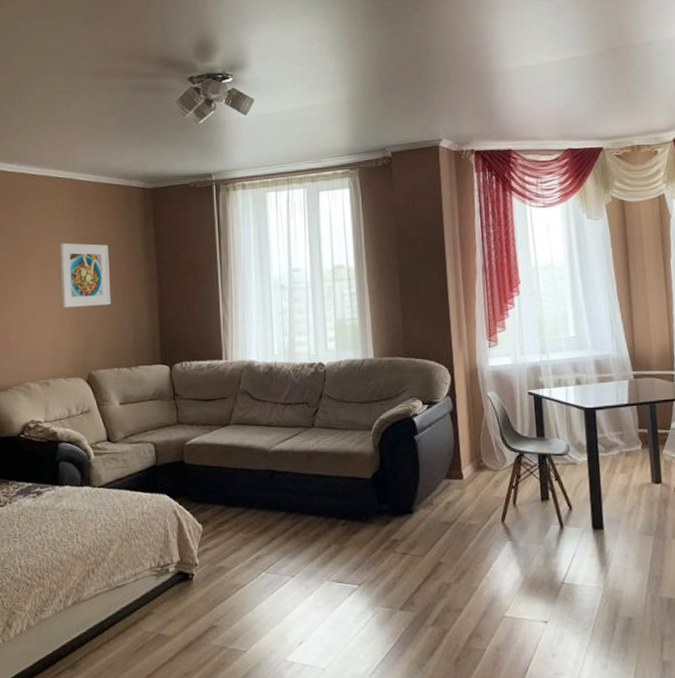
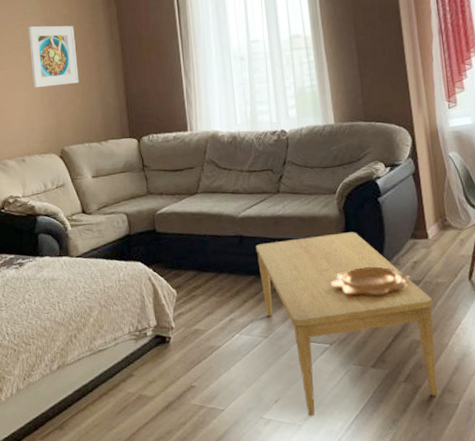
coffee table: none [286,470,465,660] -> present [255,232,438,417]
decorative bowl: none [363,506,443,535] -> present [331,266,410,295]

